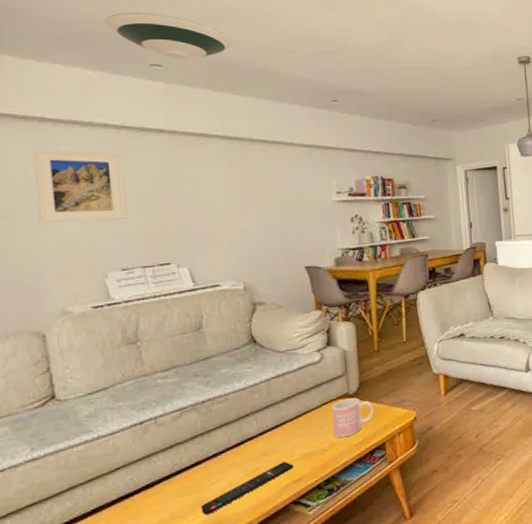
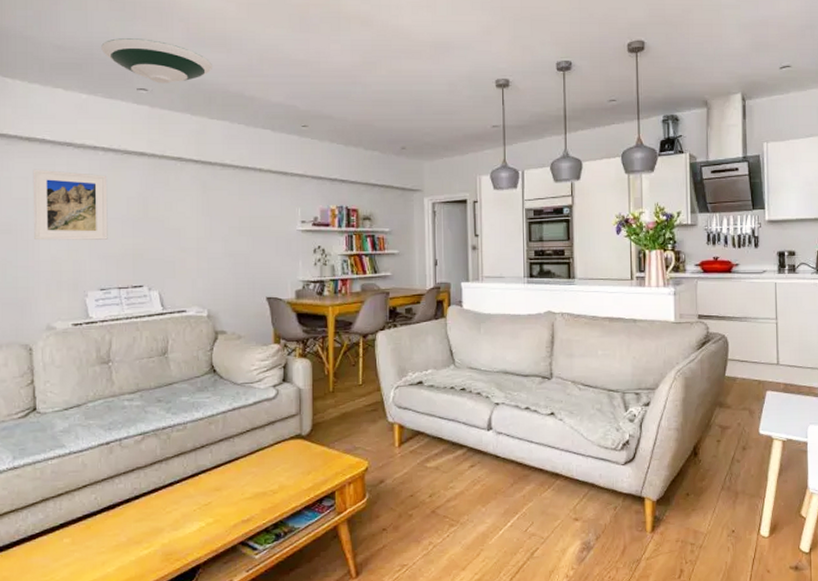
remote control: present [200,461,294,515] -> none [155,499,244,544]
mug: present [332,397,374,438] -> none [284,440,325,481]

